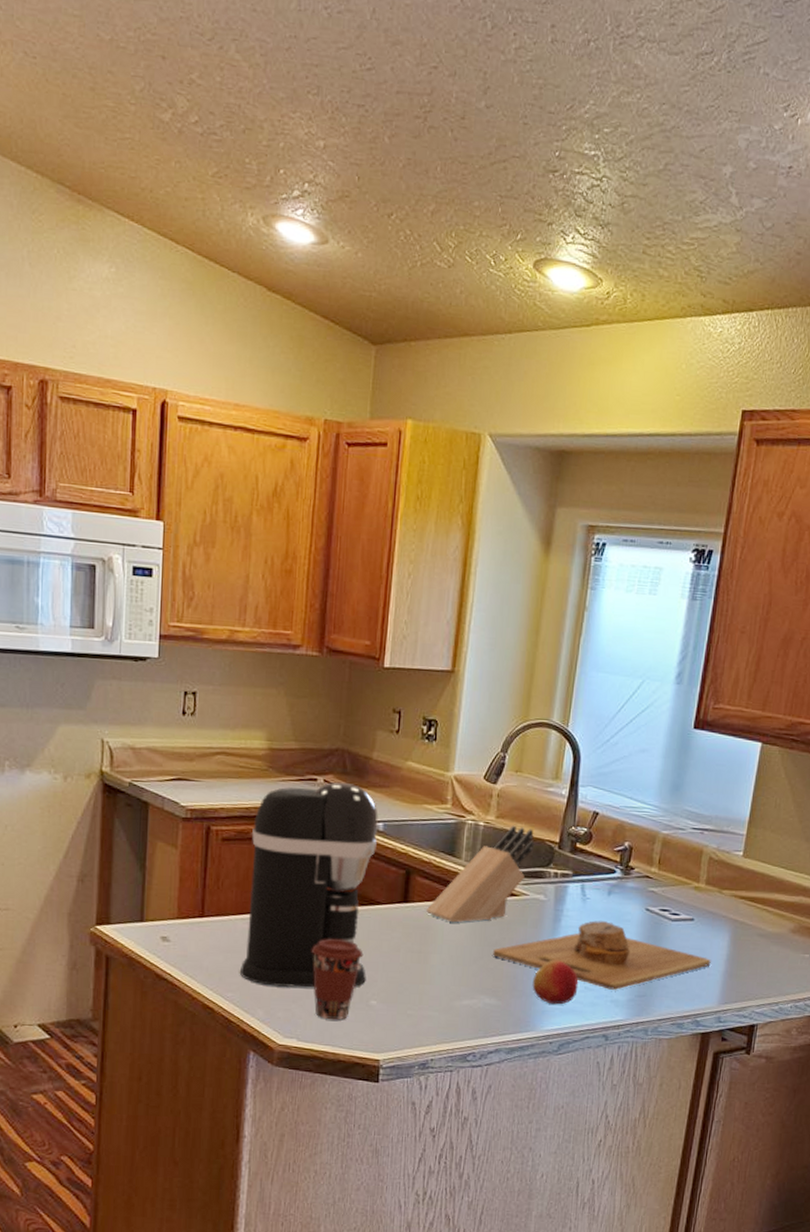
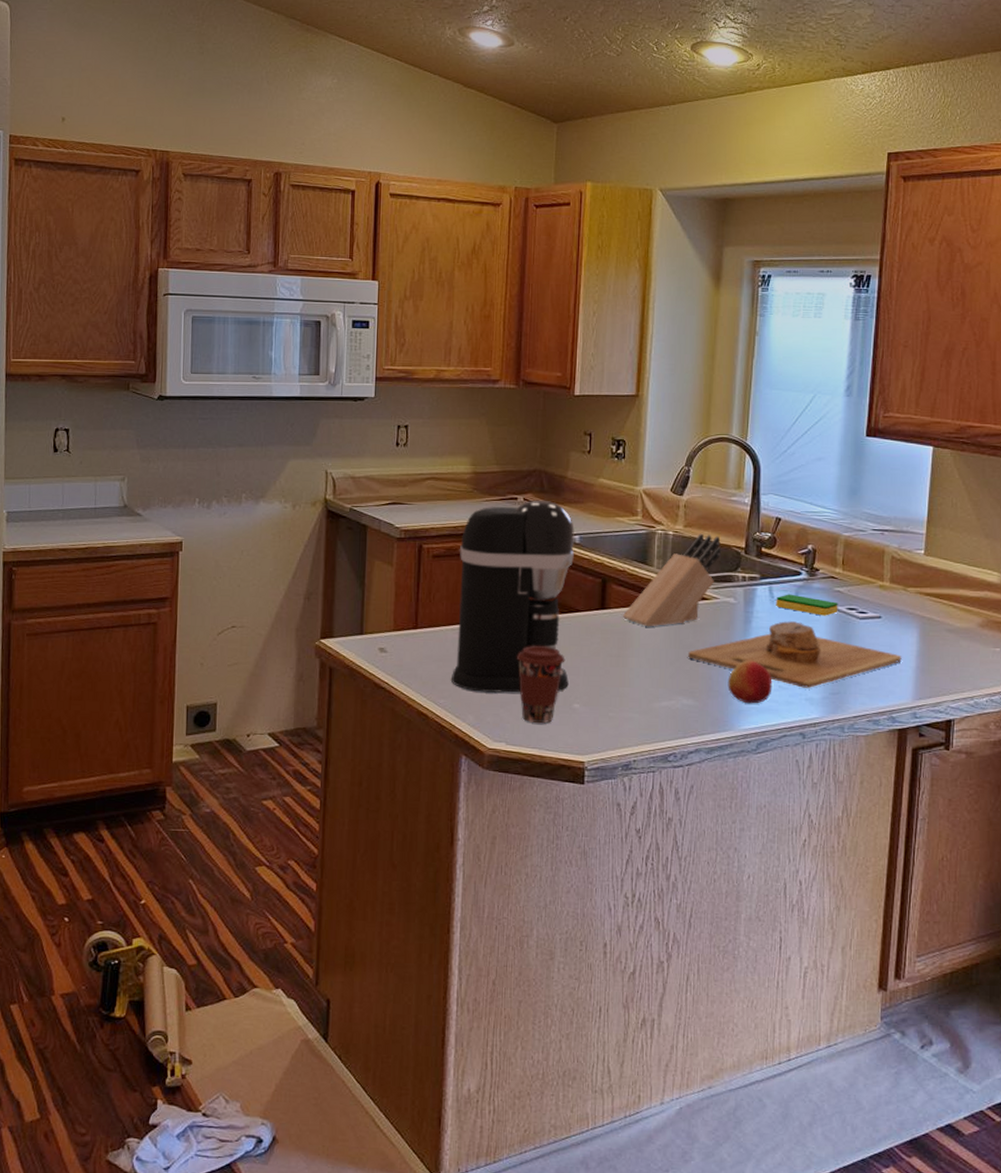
dish sponge: none [587,892,651,917] -> present [776,594,838,616]

